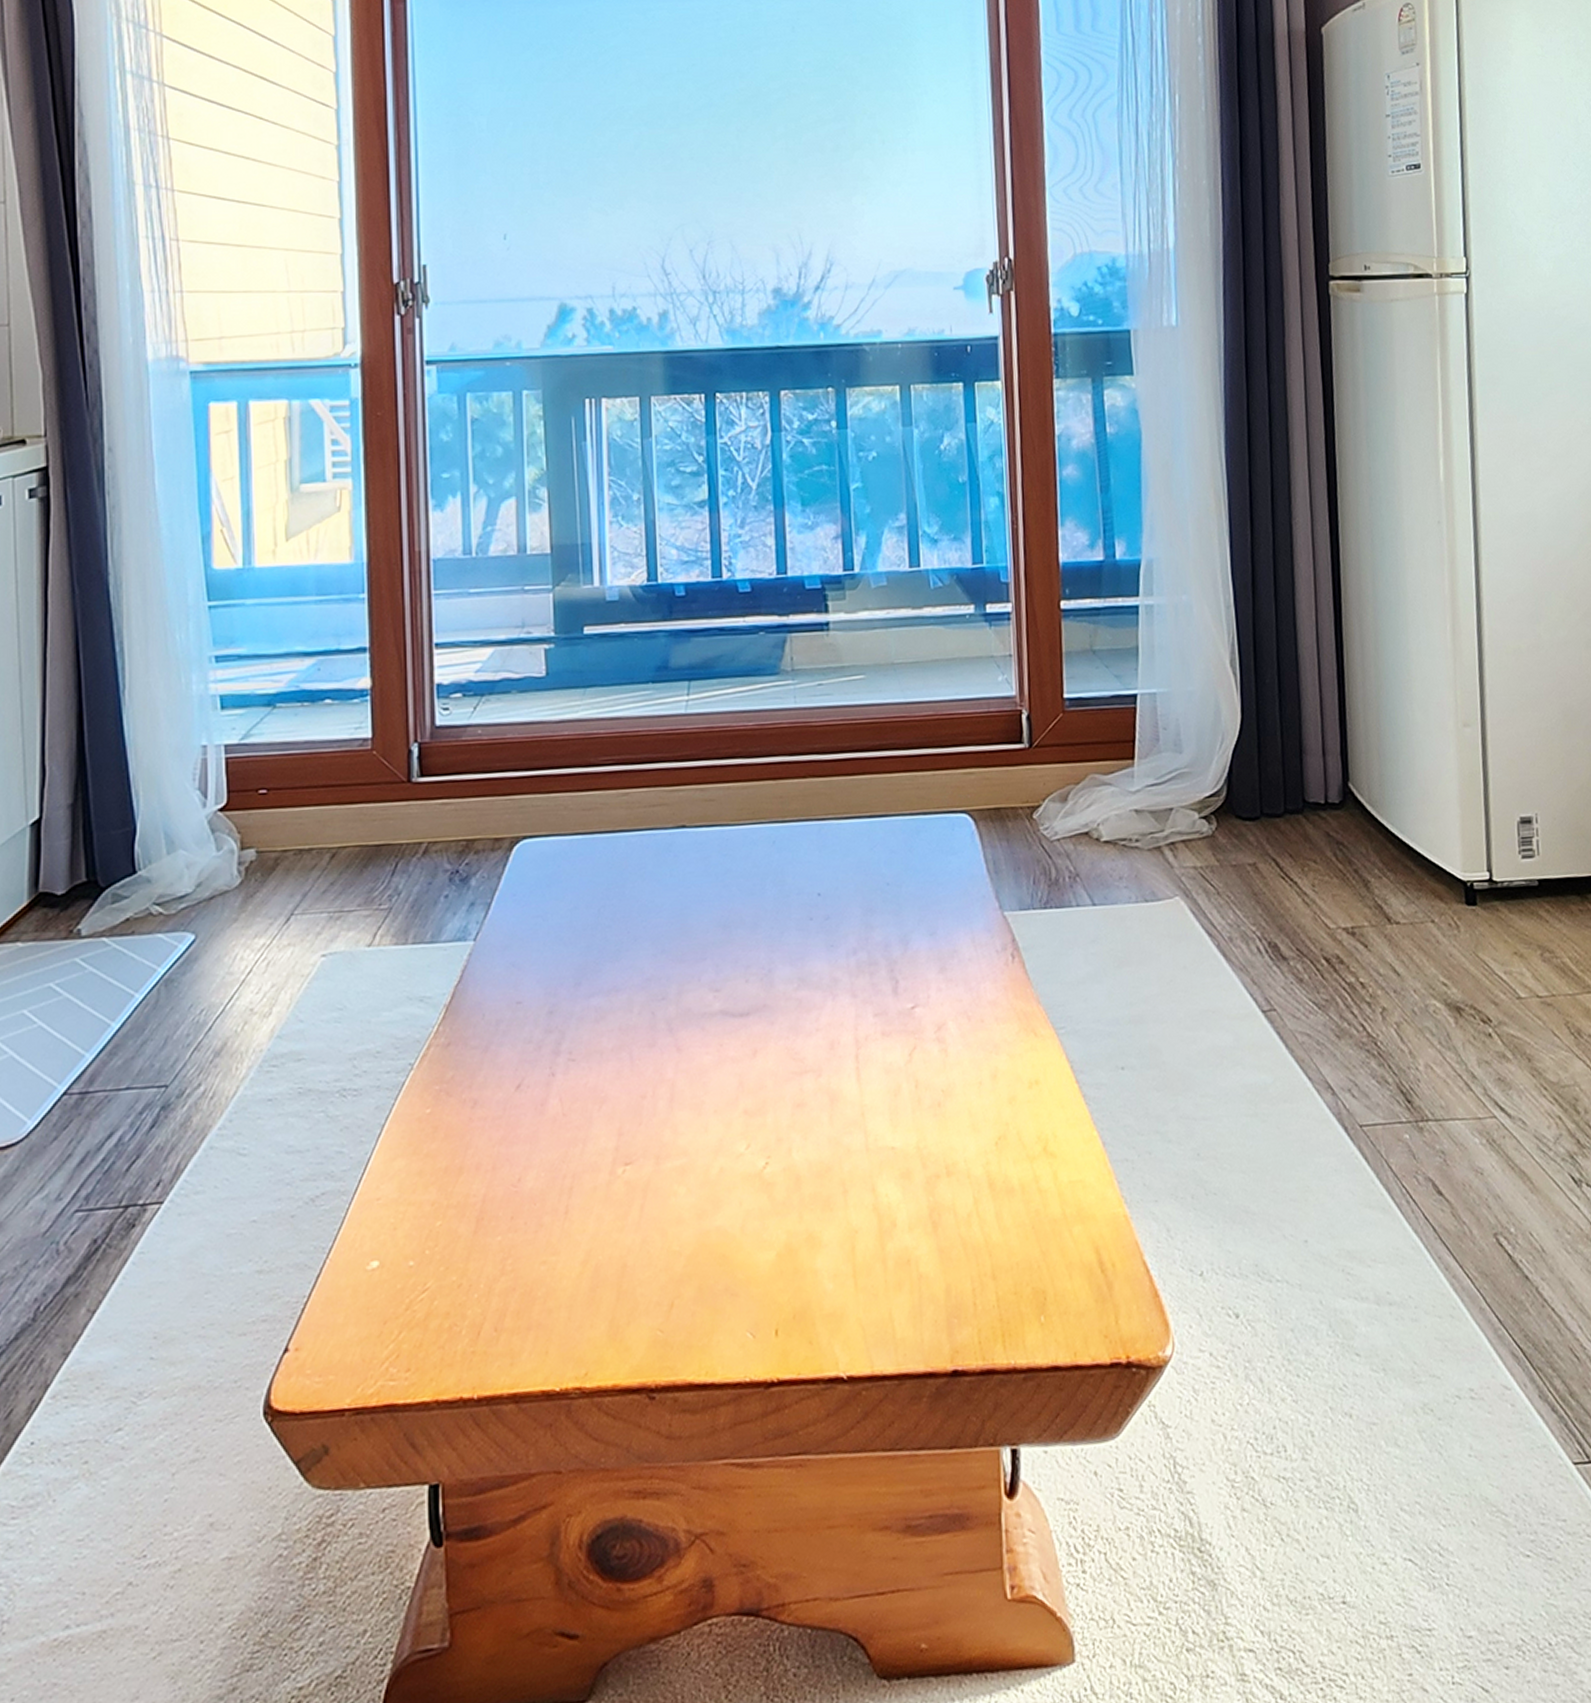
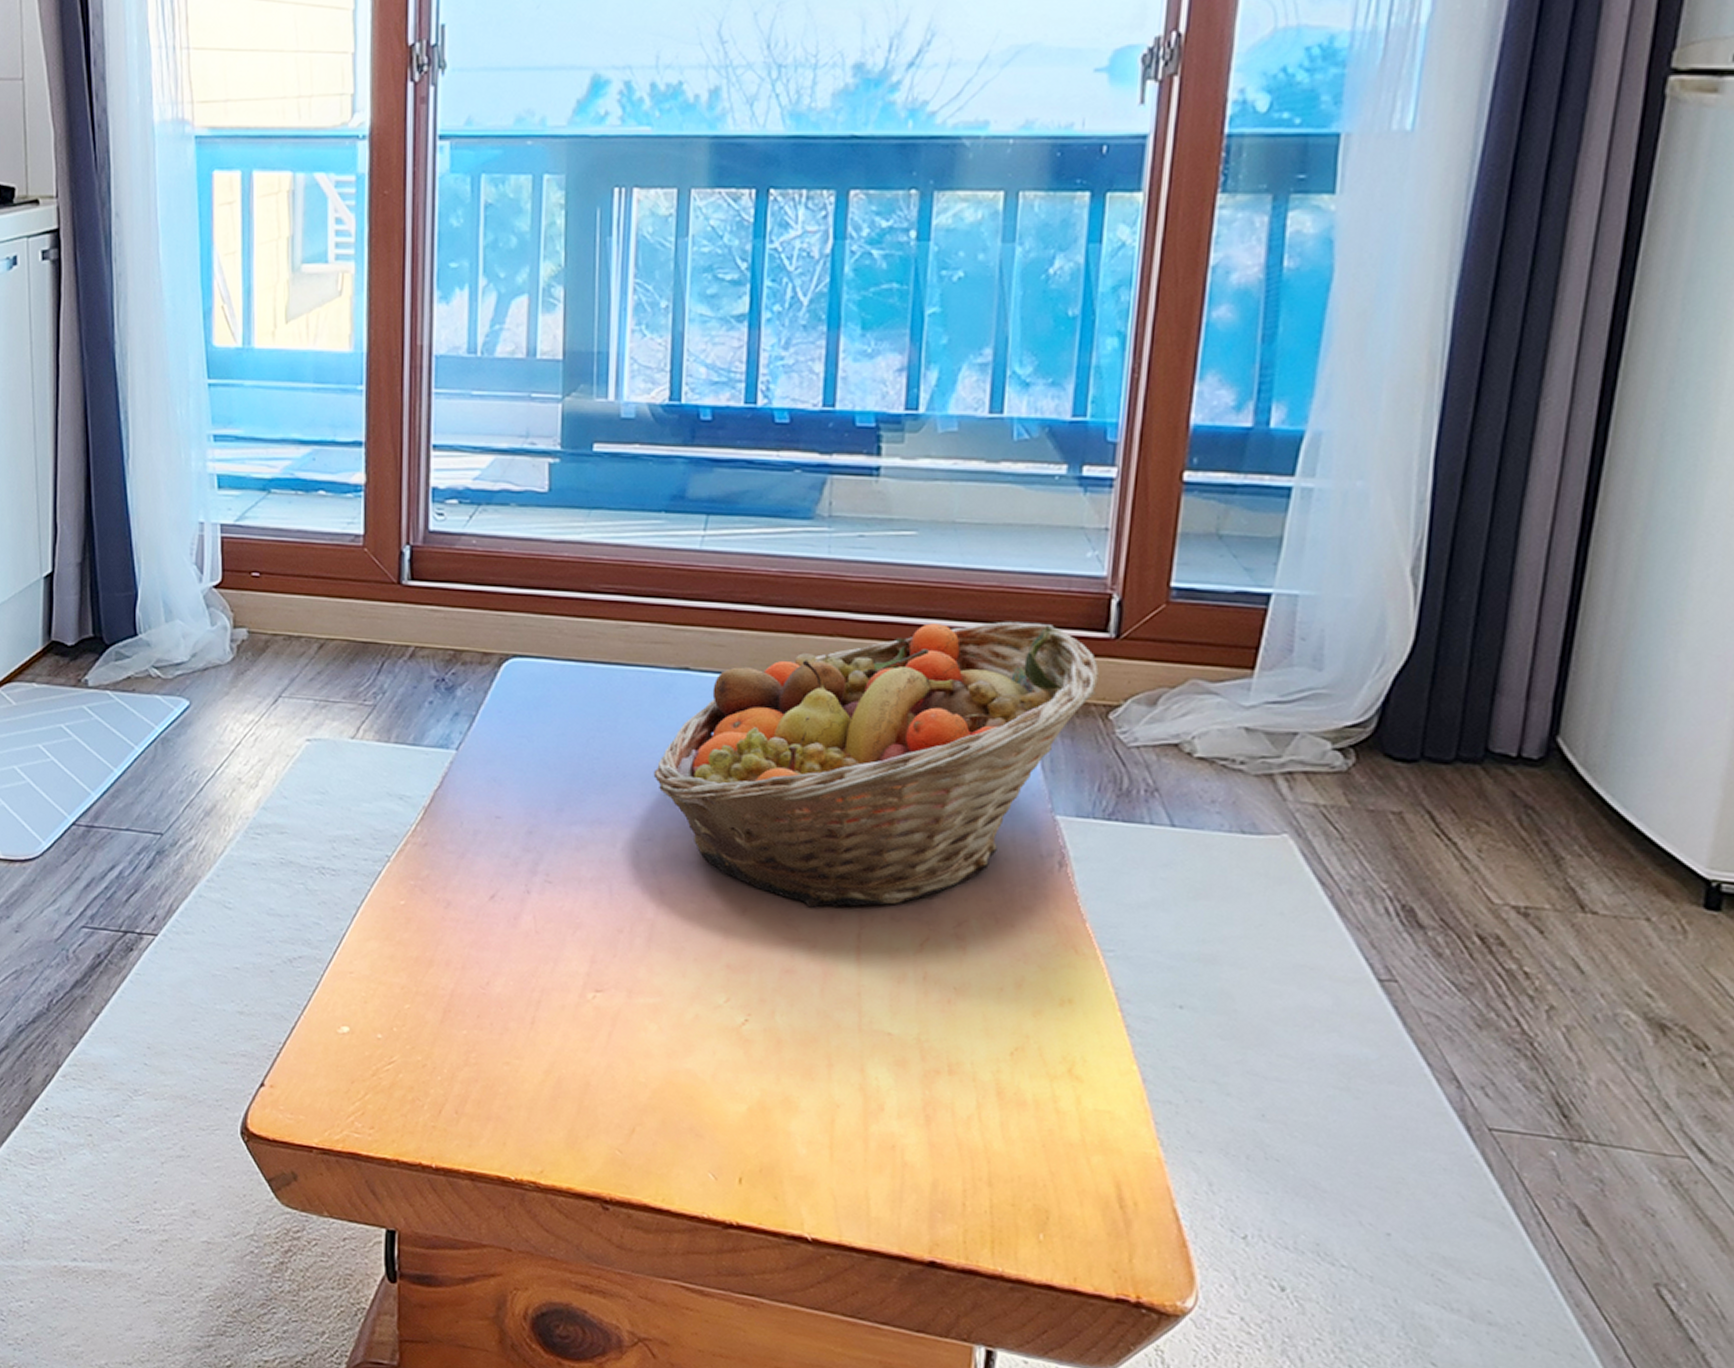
fruit basket: none [662,742,1021,1038] -> present [653,621,1099,908]

